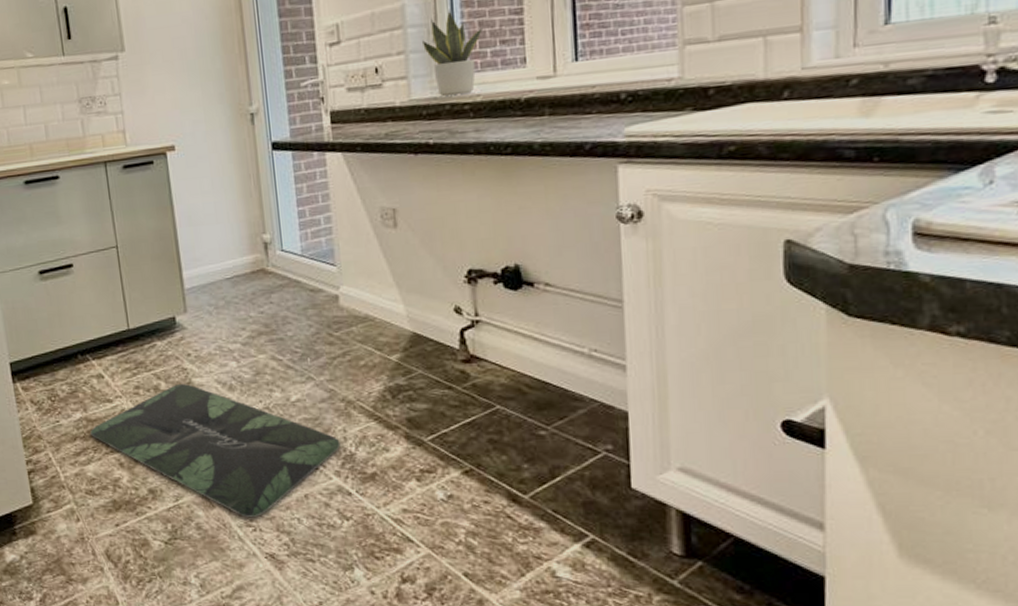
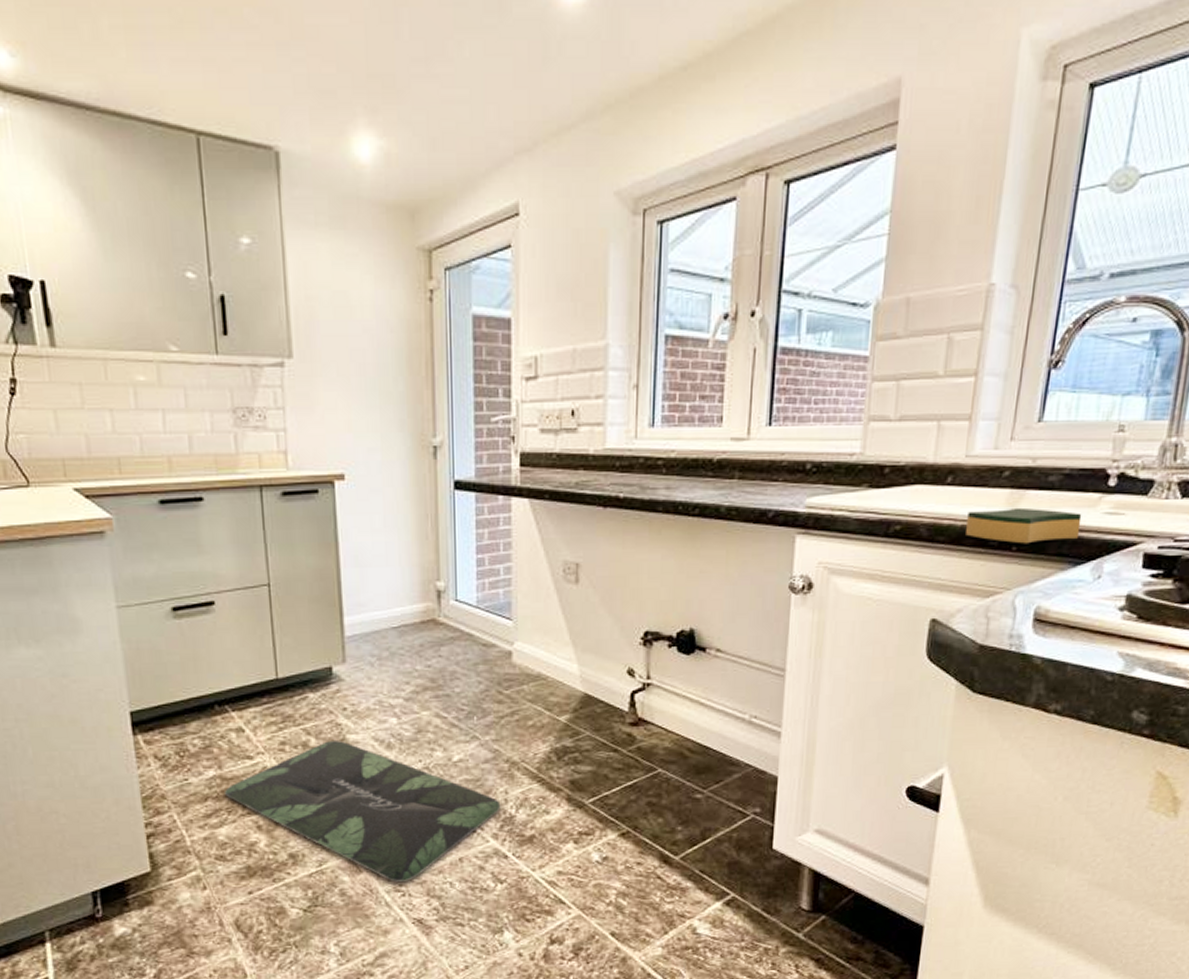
potted plant: present [422,9,484,97] -> none [623,355,686,449]
sponge: none [813,114,957,154] -> present [966,507,1082,544]

